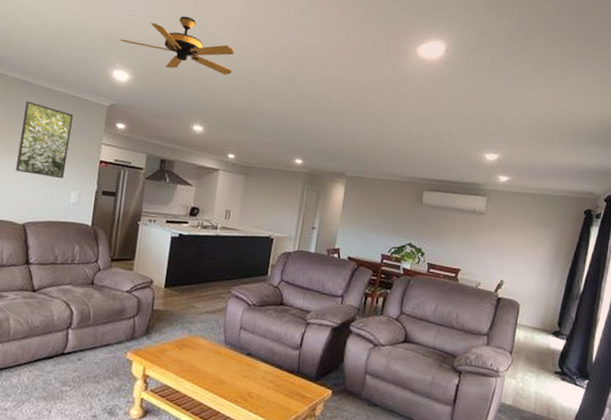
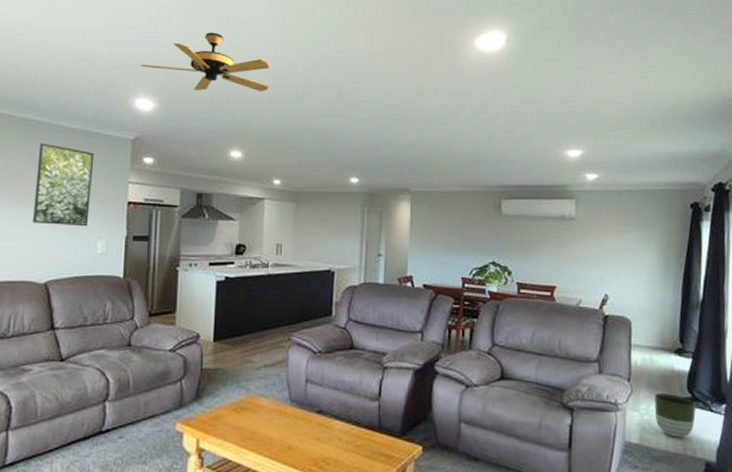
planter: none [528,366,564,404] -> present [654,394,697,438]

